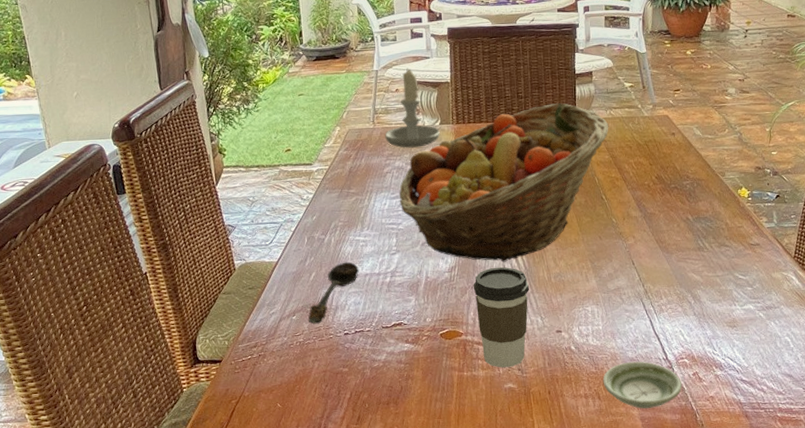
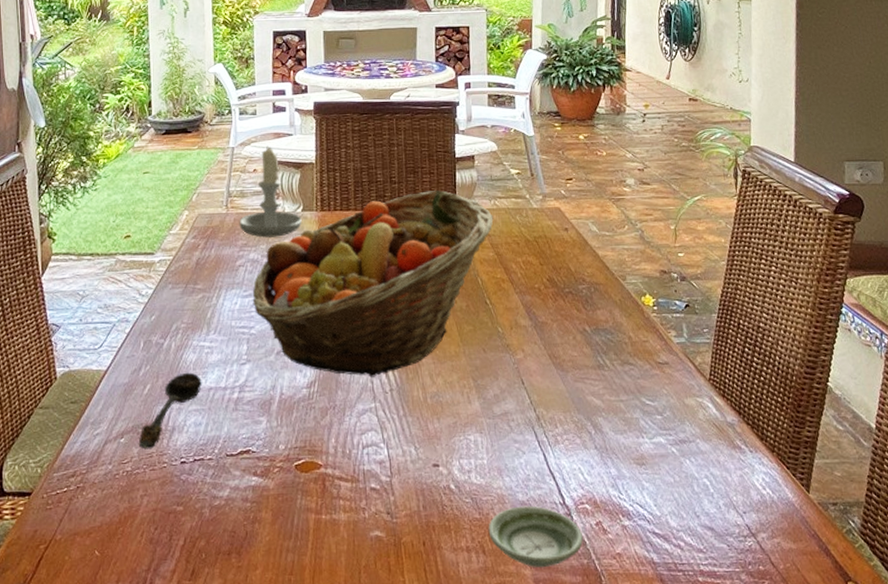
coffee cup: present [473,266,529,368] -> none [335,383,401,510]

